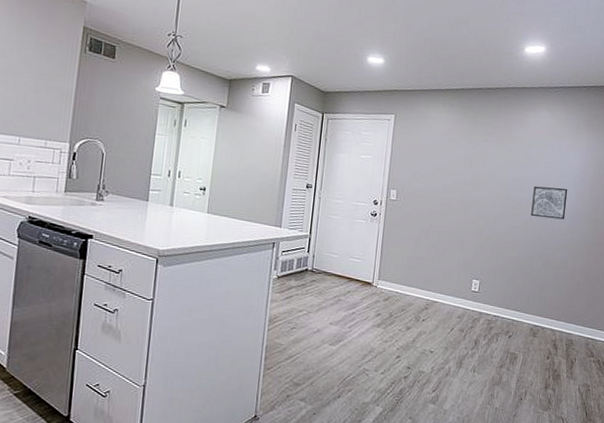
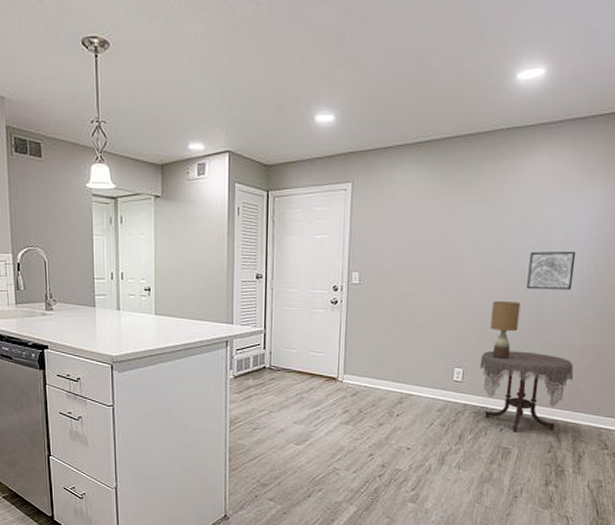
side table: none [493,266,567,340] -> present [479,350,574,432]
table lamp: none [502,224,526,274] -> present [490,301,521,359]

